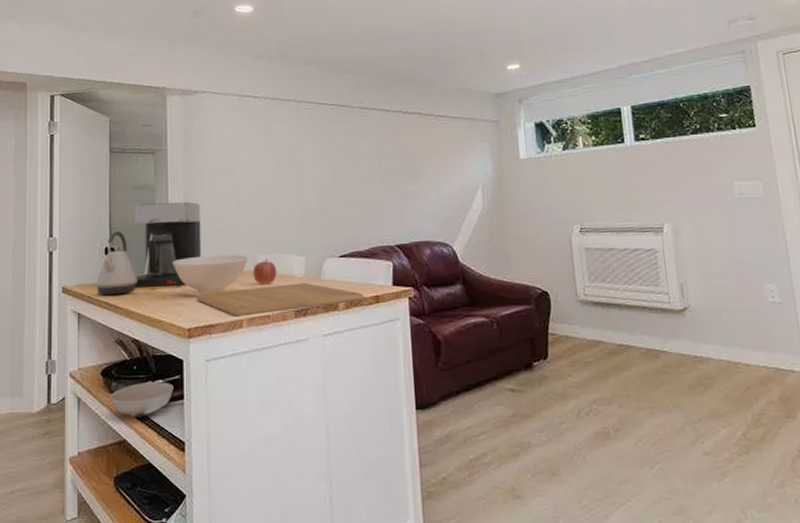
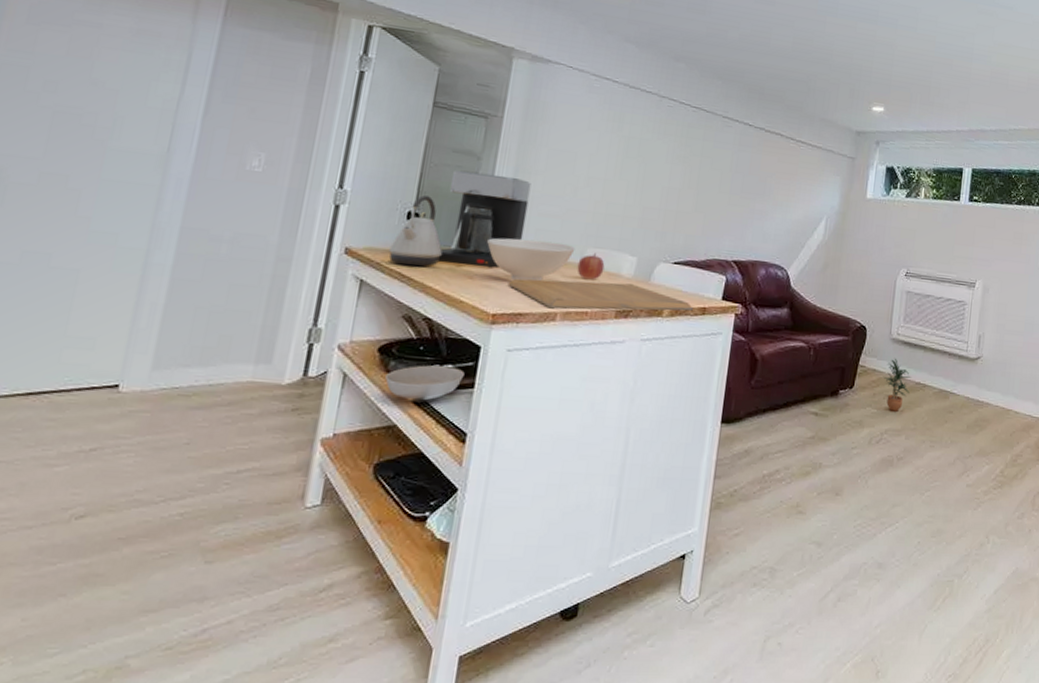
potted plant: none [579,321,612,379] -> present [884,358,911,412]

